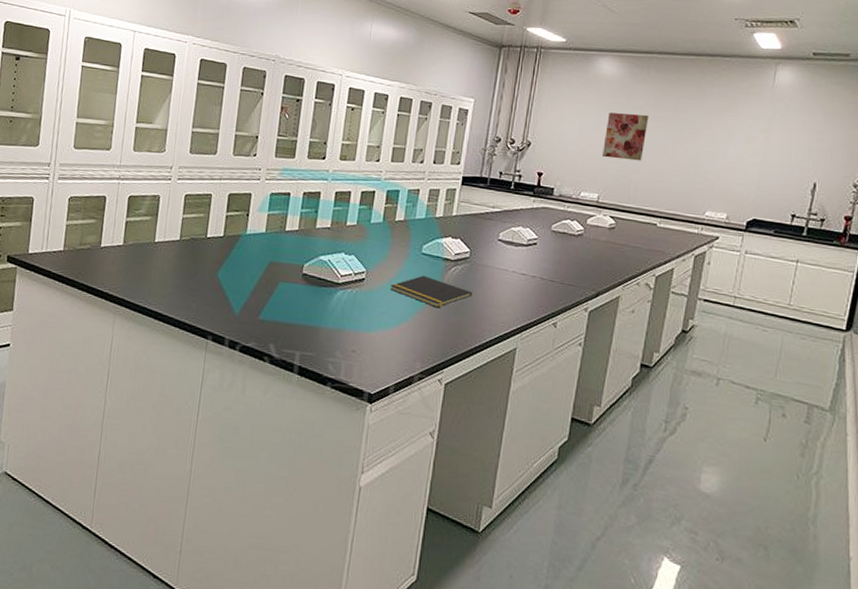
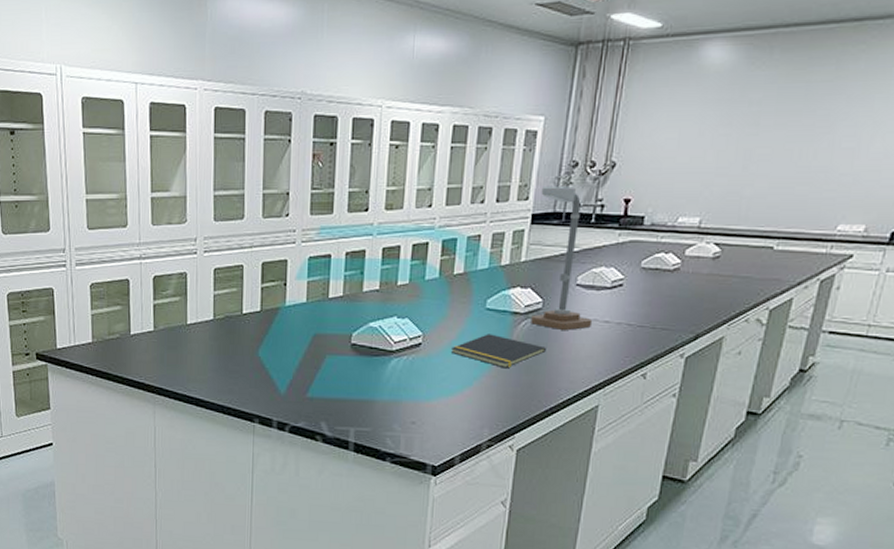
desk lamp: none [460,155,512,279] -> present [531,187,593,330]
wall art: present [602,112,649,161] -> none [707,110,770,171]

